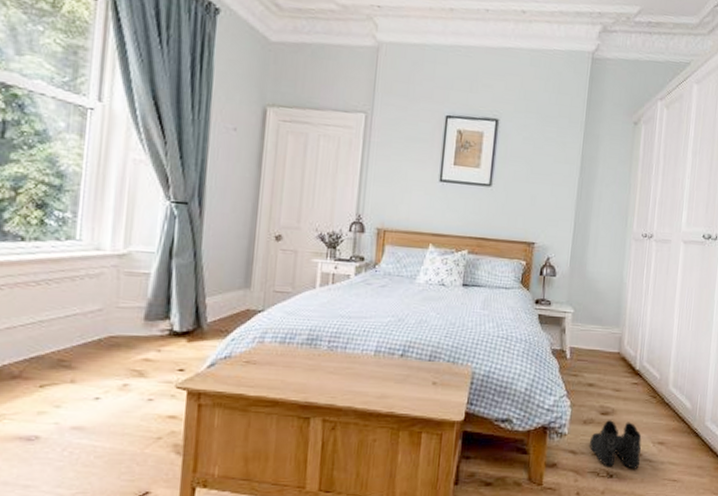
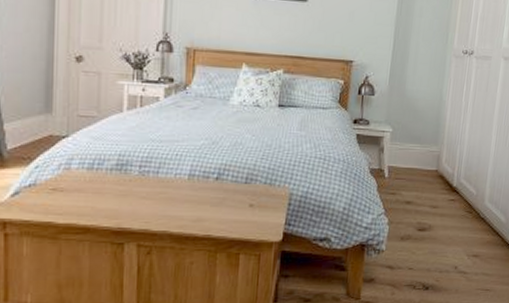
boots: present [590,420,642,469] -> none [406,236,457,281]

